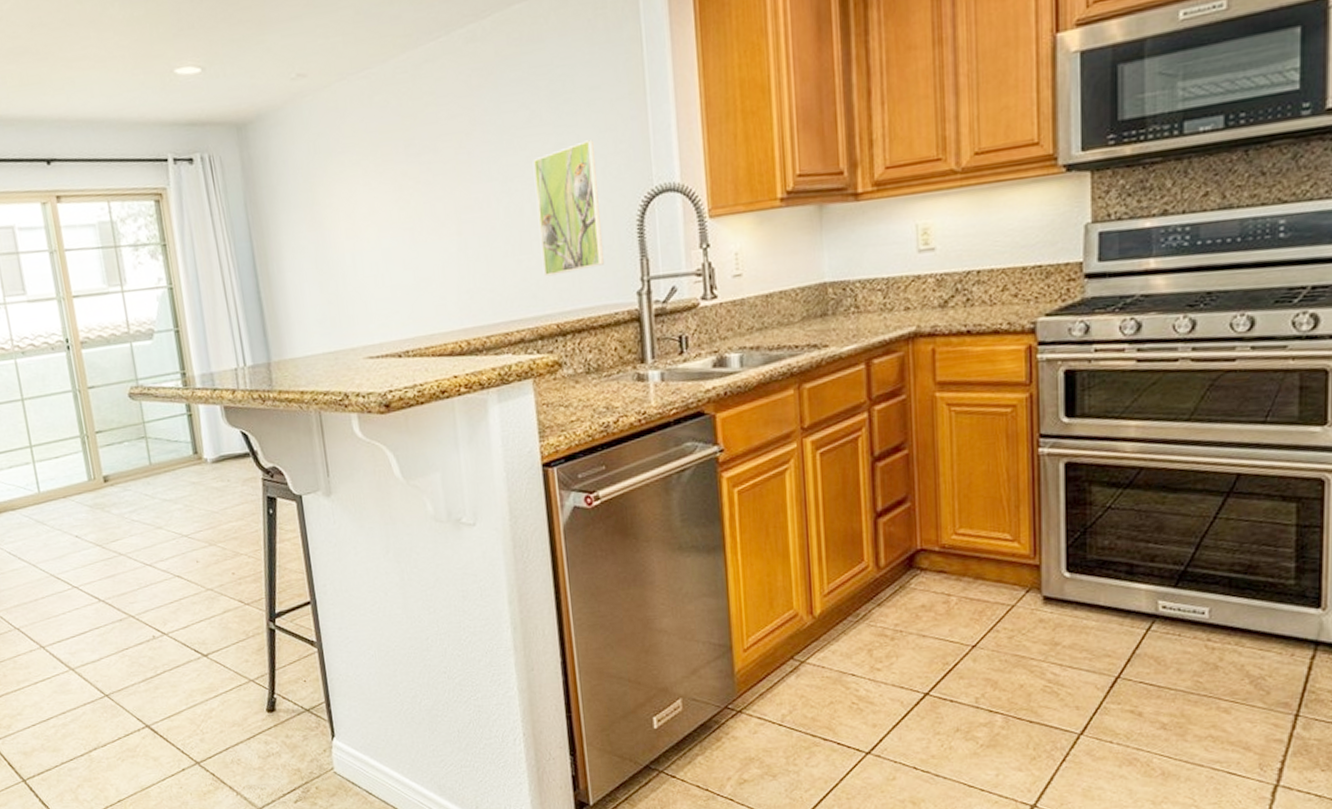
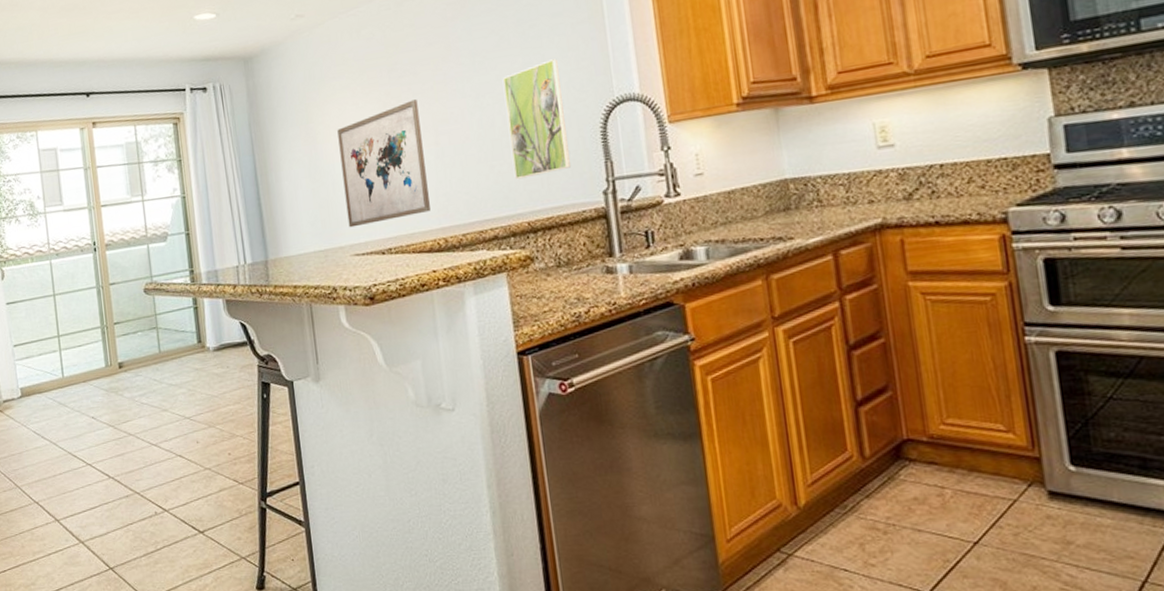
wall art: none [347,181,452,327] -> present [337,99,431,228]

